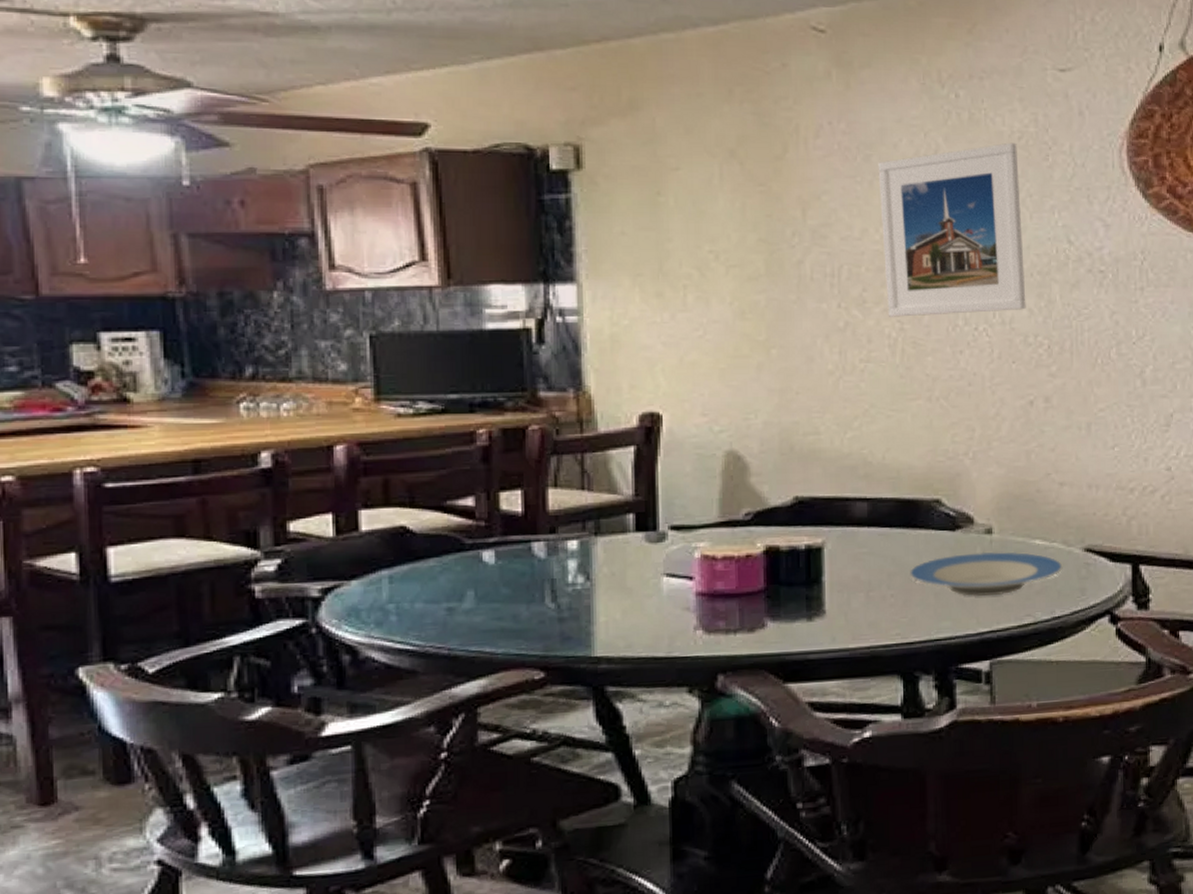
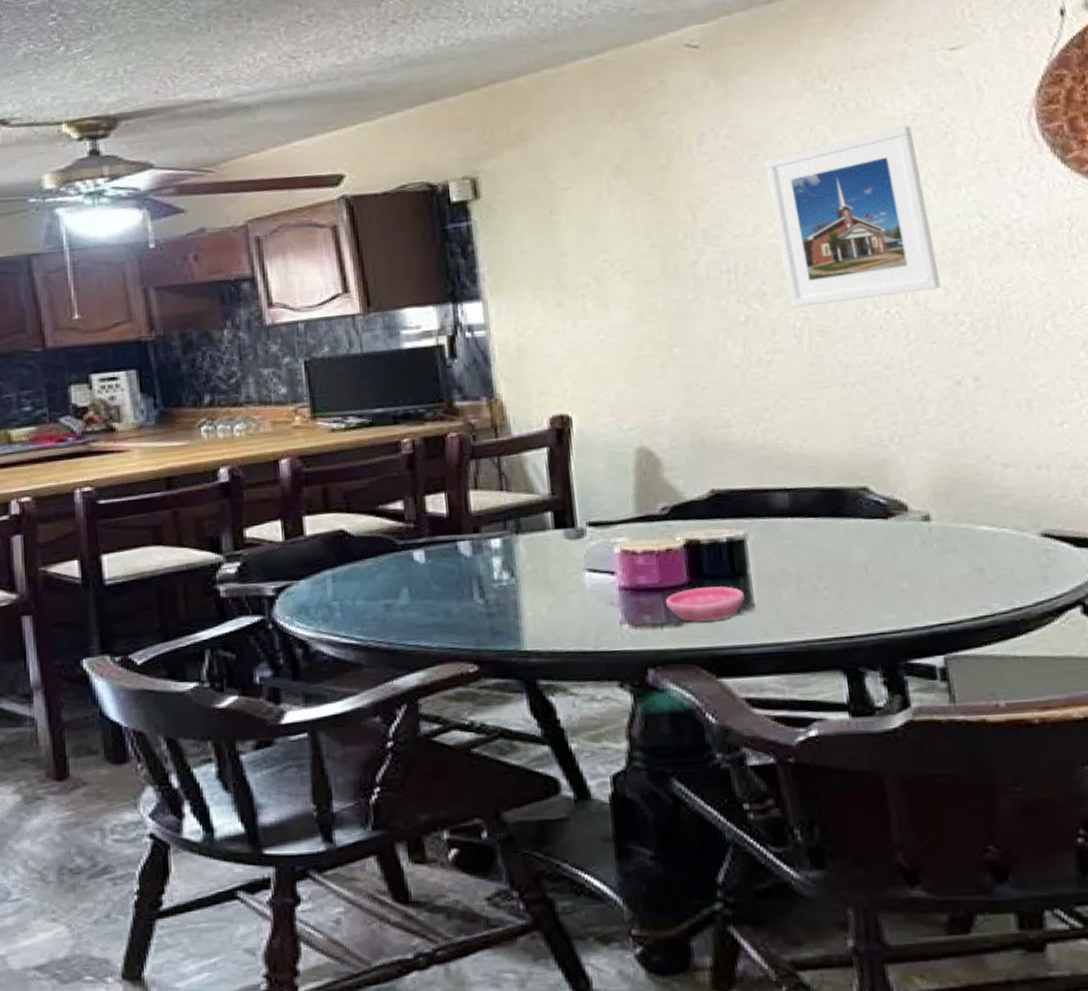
saucer: none [740,593,817,629] -> present [665,586,745,623]
plate: present [910,551,1063,597] -> none [842,539,1018,588]

